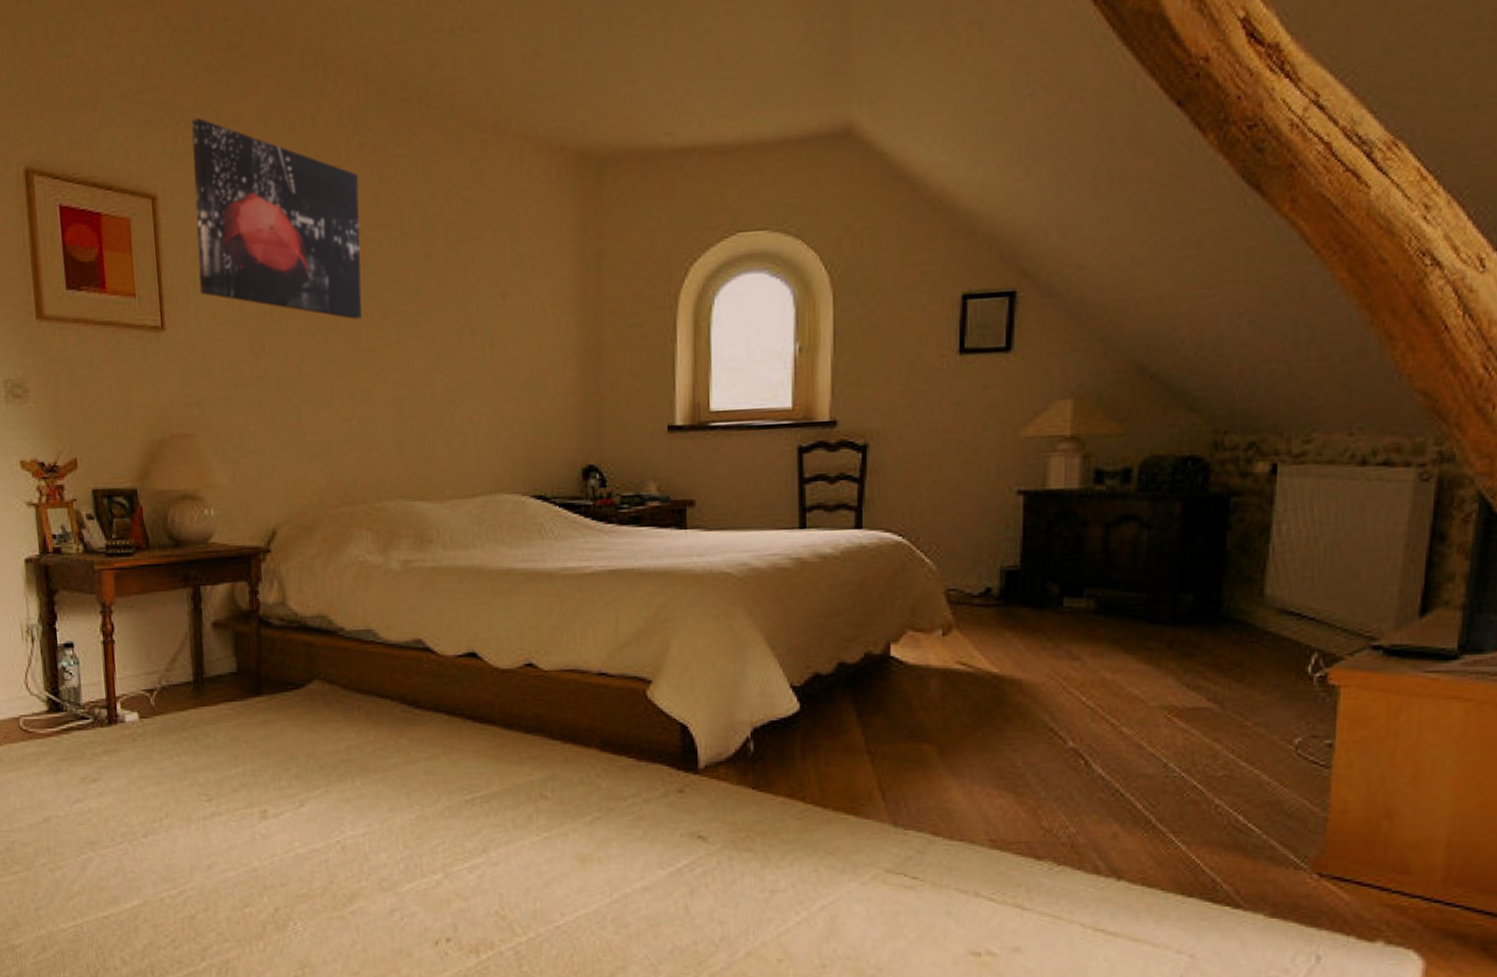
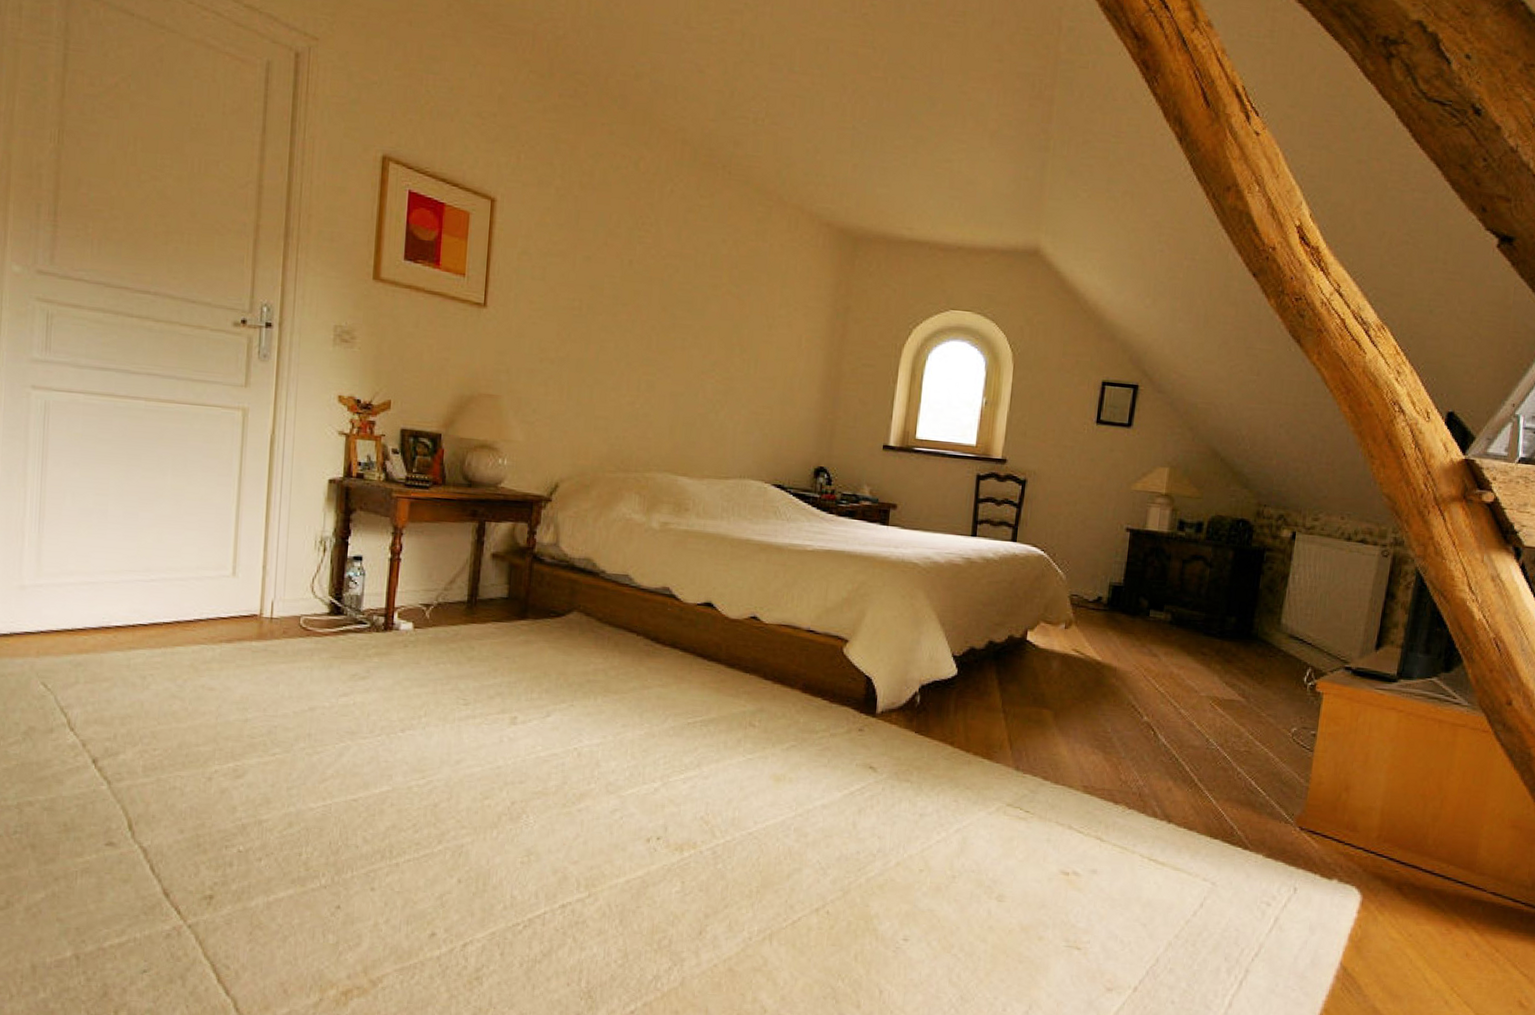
wall art: present [191,118,362,320] -> none [521,144,667,326]

